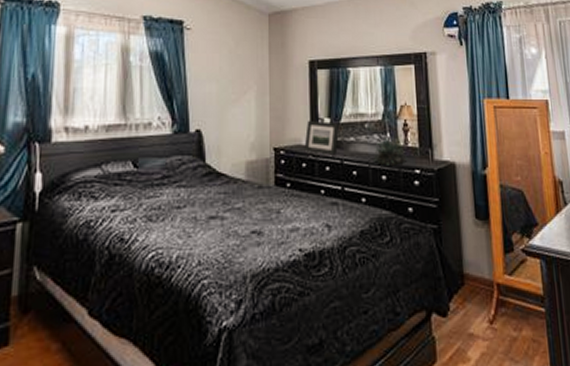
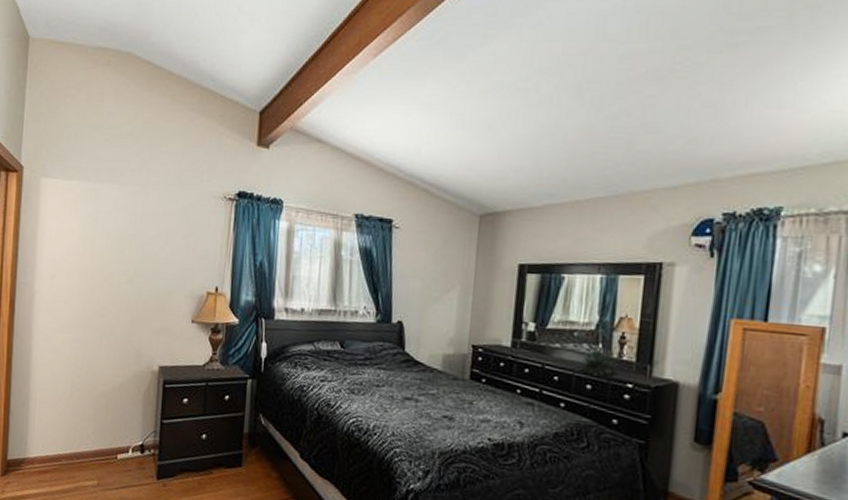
picture frame: present [304,120,340,155] -> none [503,322,546,359]

